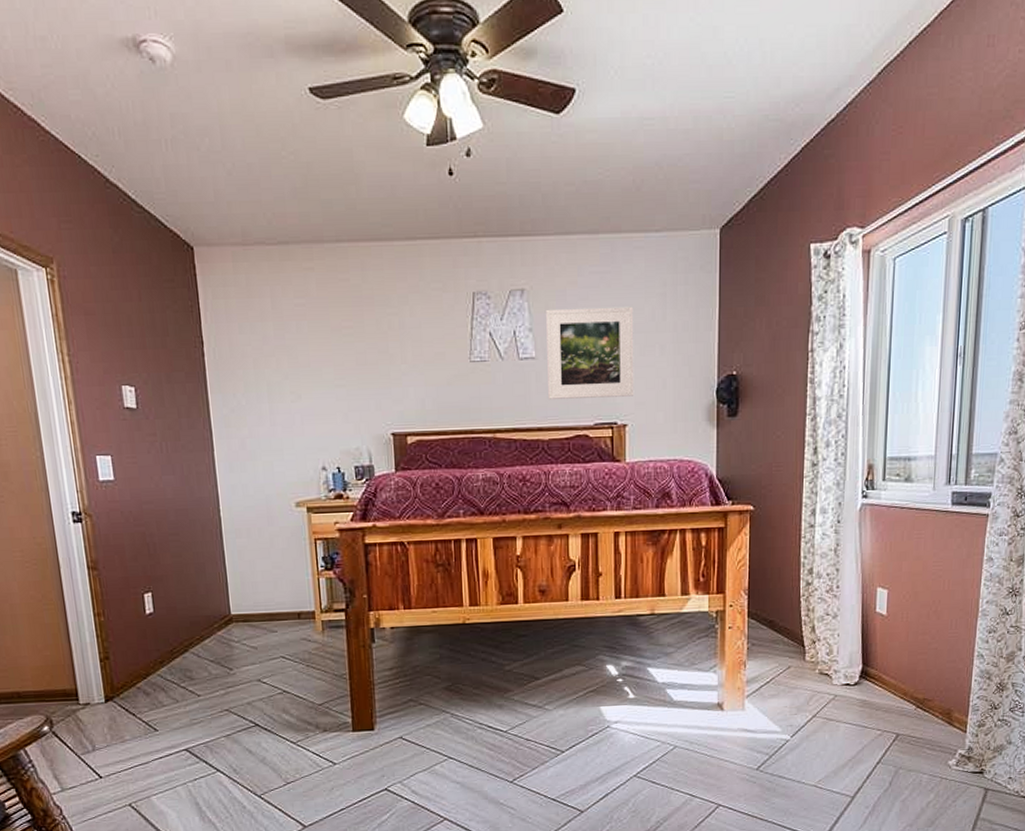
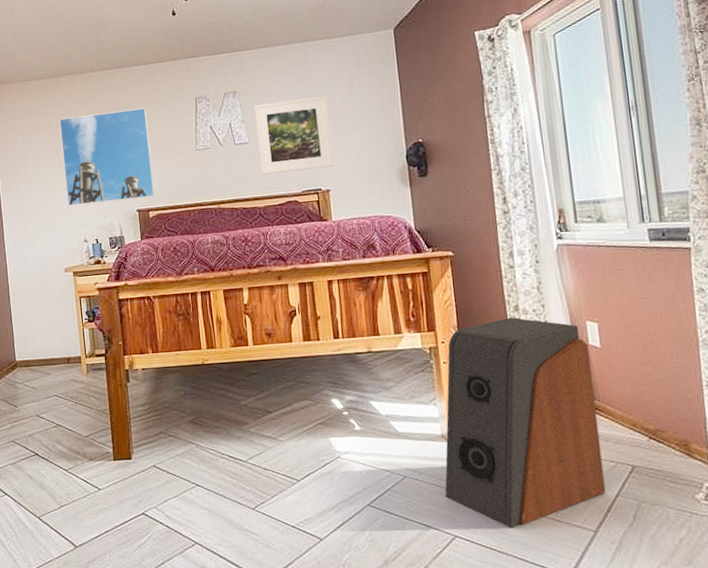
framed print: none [291,298,415,423] -> present [59,107,155,206]
speaker: none [713,581,875,796] -> present [445,317,606,529]

